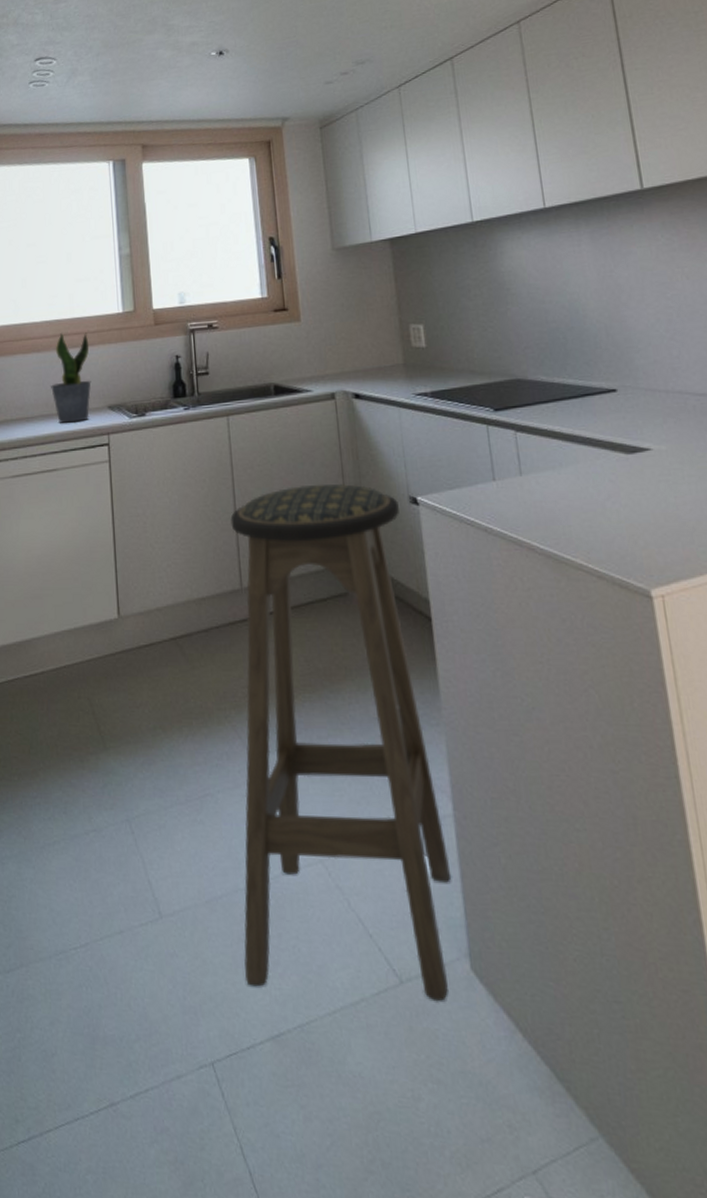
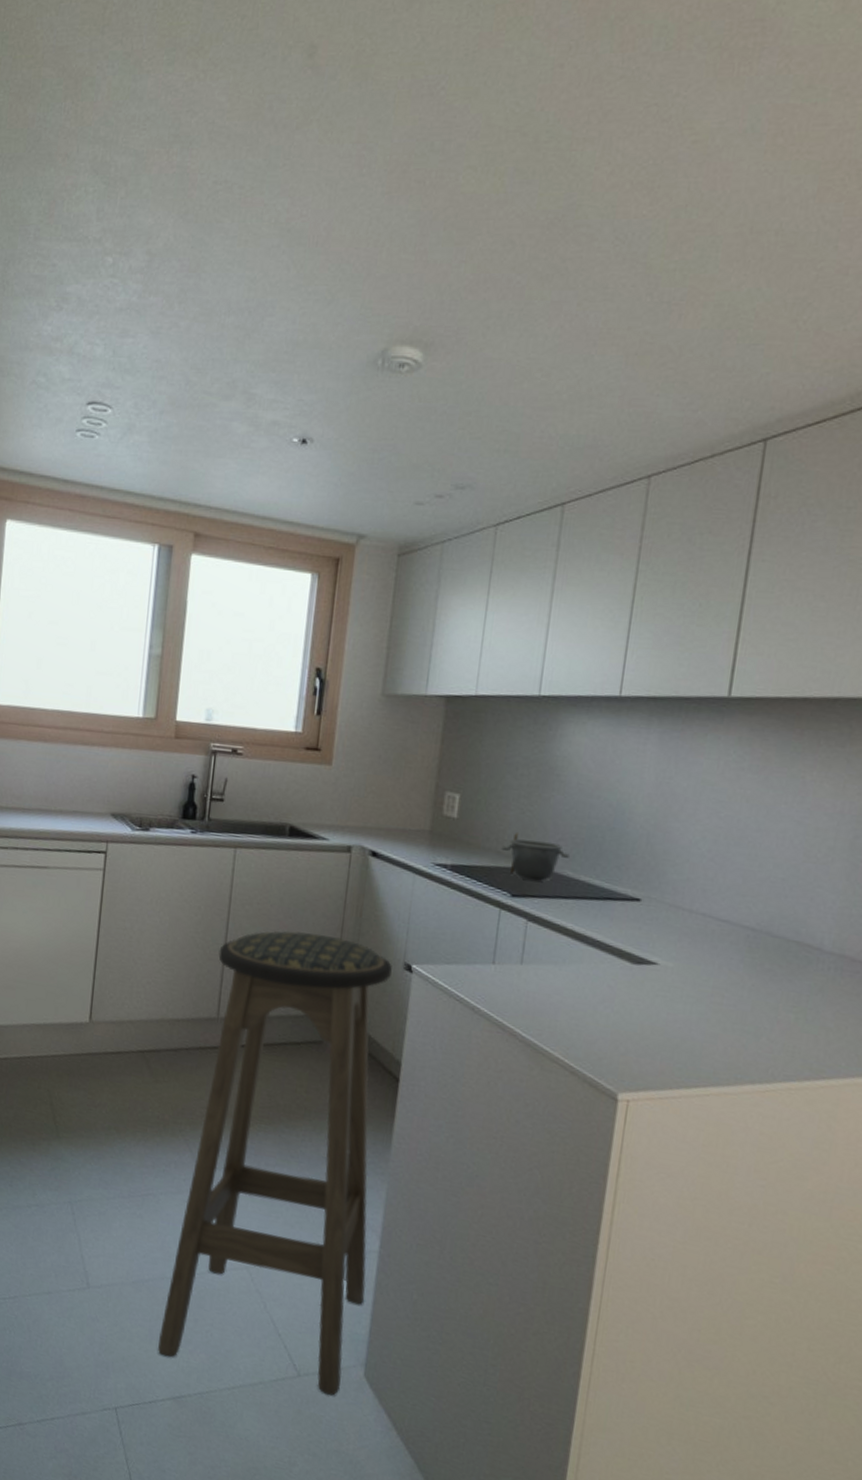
potted plant: present [50,332,91,424] -> none [52,725,101,825]
cooking pot: none [473,350,540,392] -> present [501,833,571,882]

